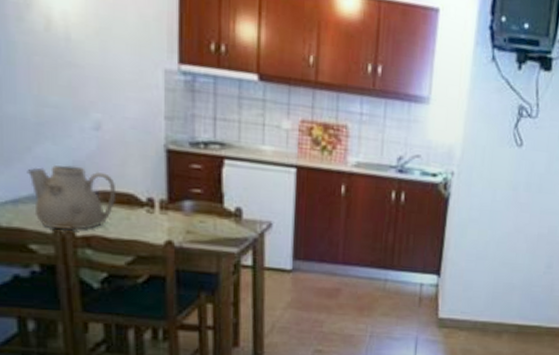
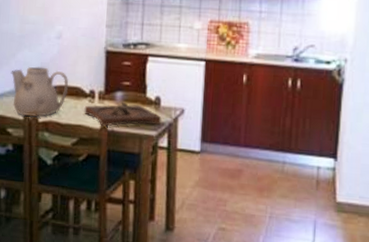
wooden tray: none [140,213,244,244] -> present [84,102,162,128]

